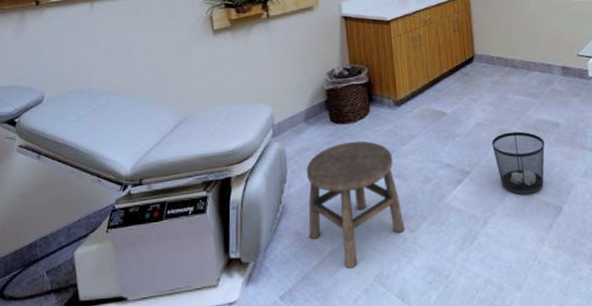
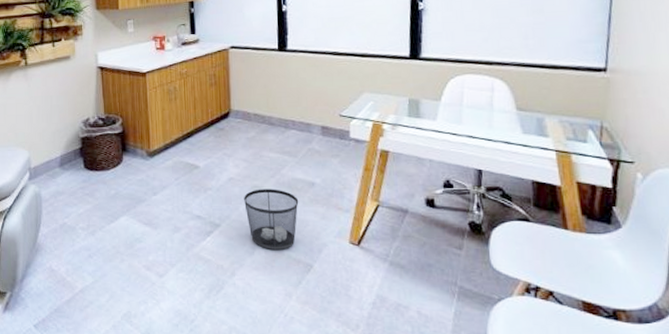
stool: present [306,141,405,268] -> none [60,188,153,305]

